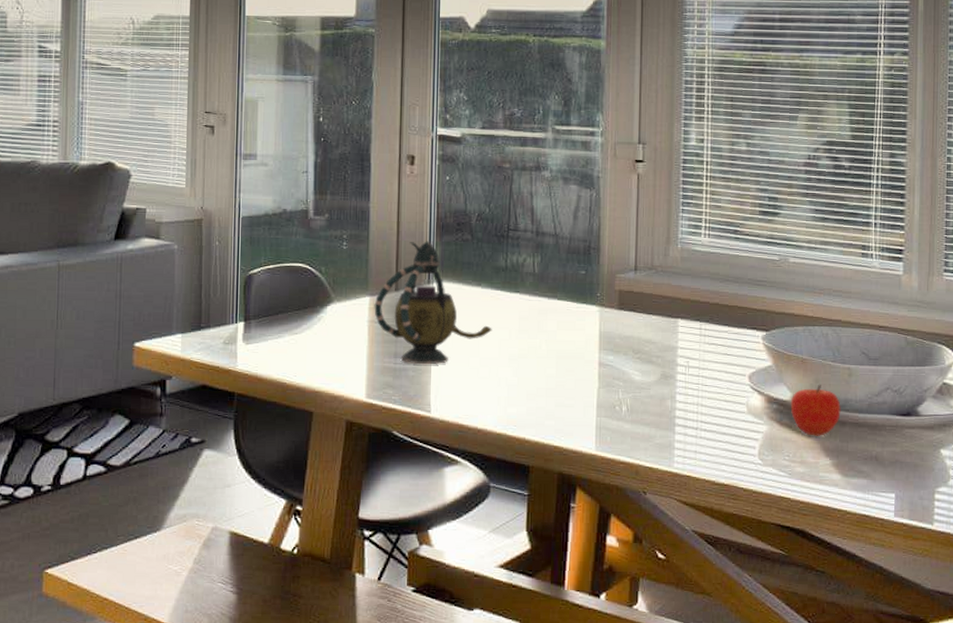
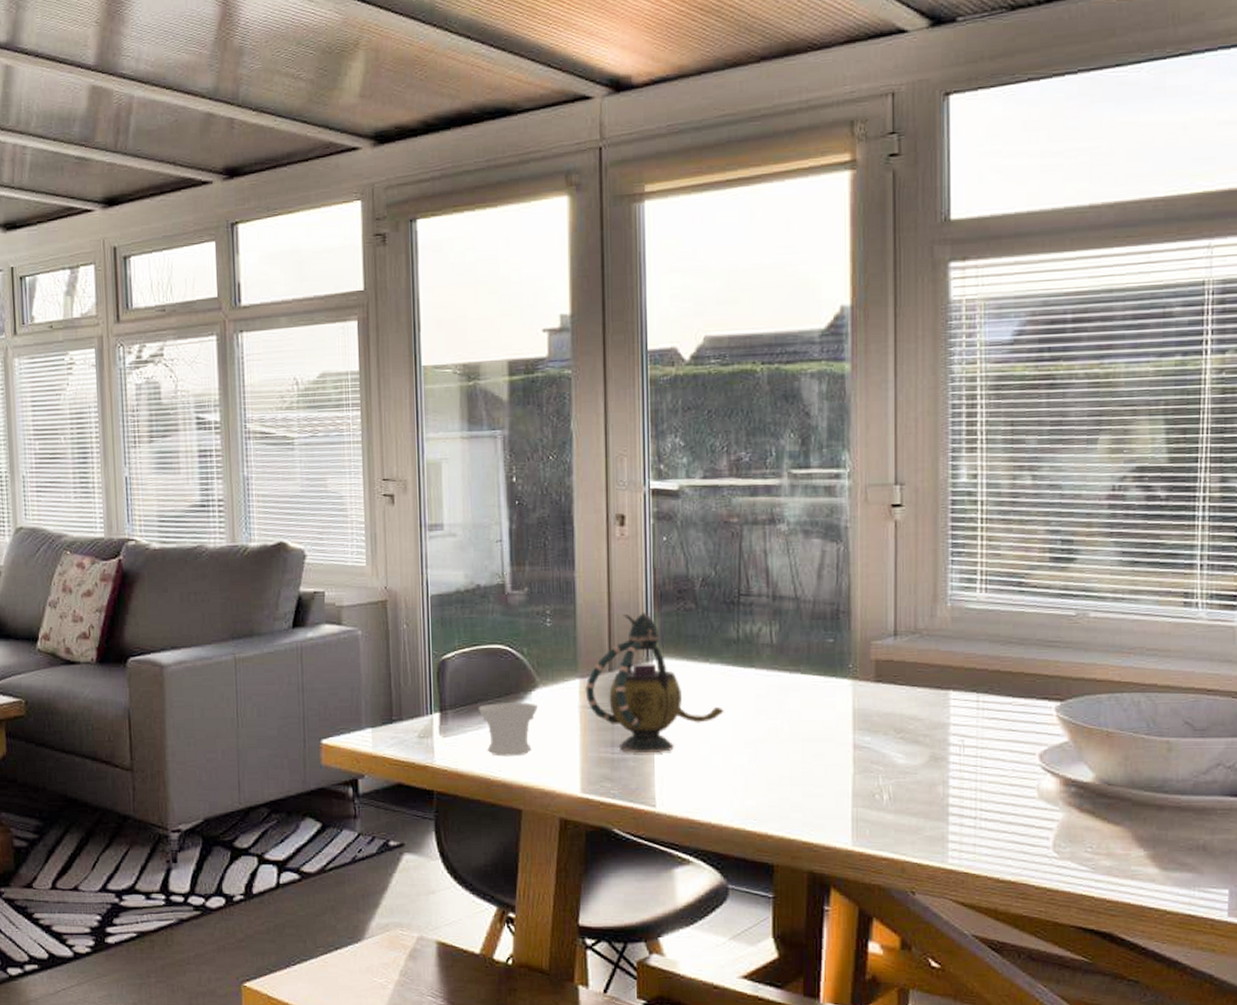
cup: none [278,315,332,364] -> present [478,702,538,757]
fruit: present [790,384,841,436] -> none [1093,761,1158,823]

